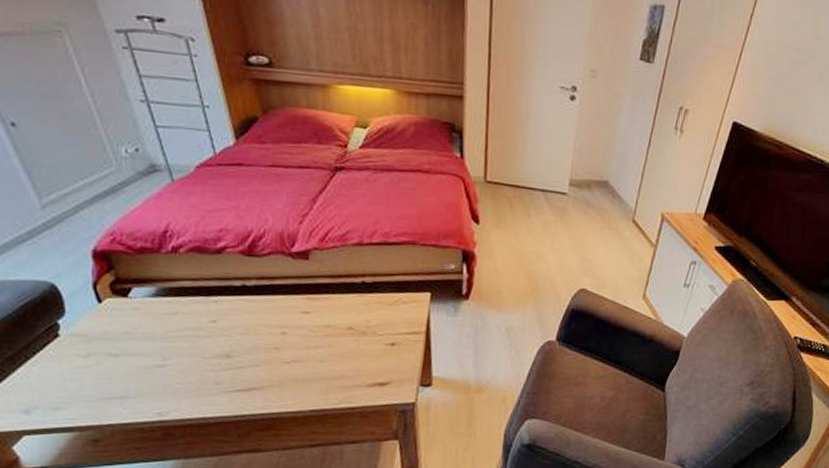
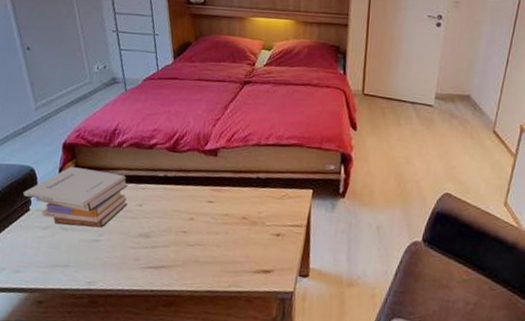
books: none [45,280,197,351] -> present [23,167,129,228]

